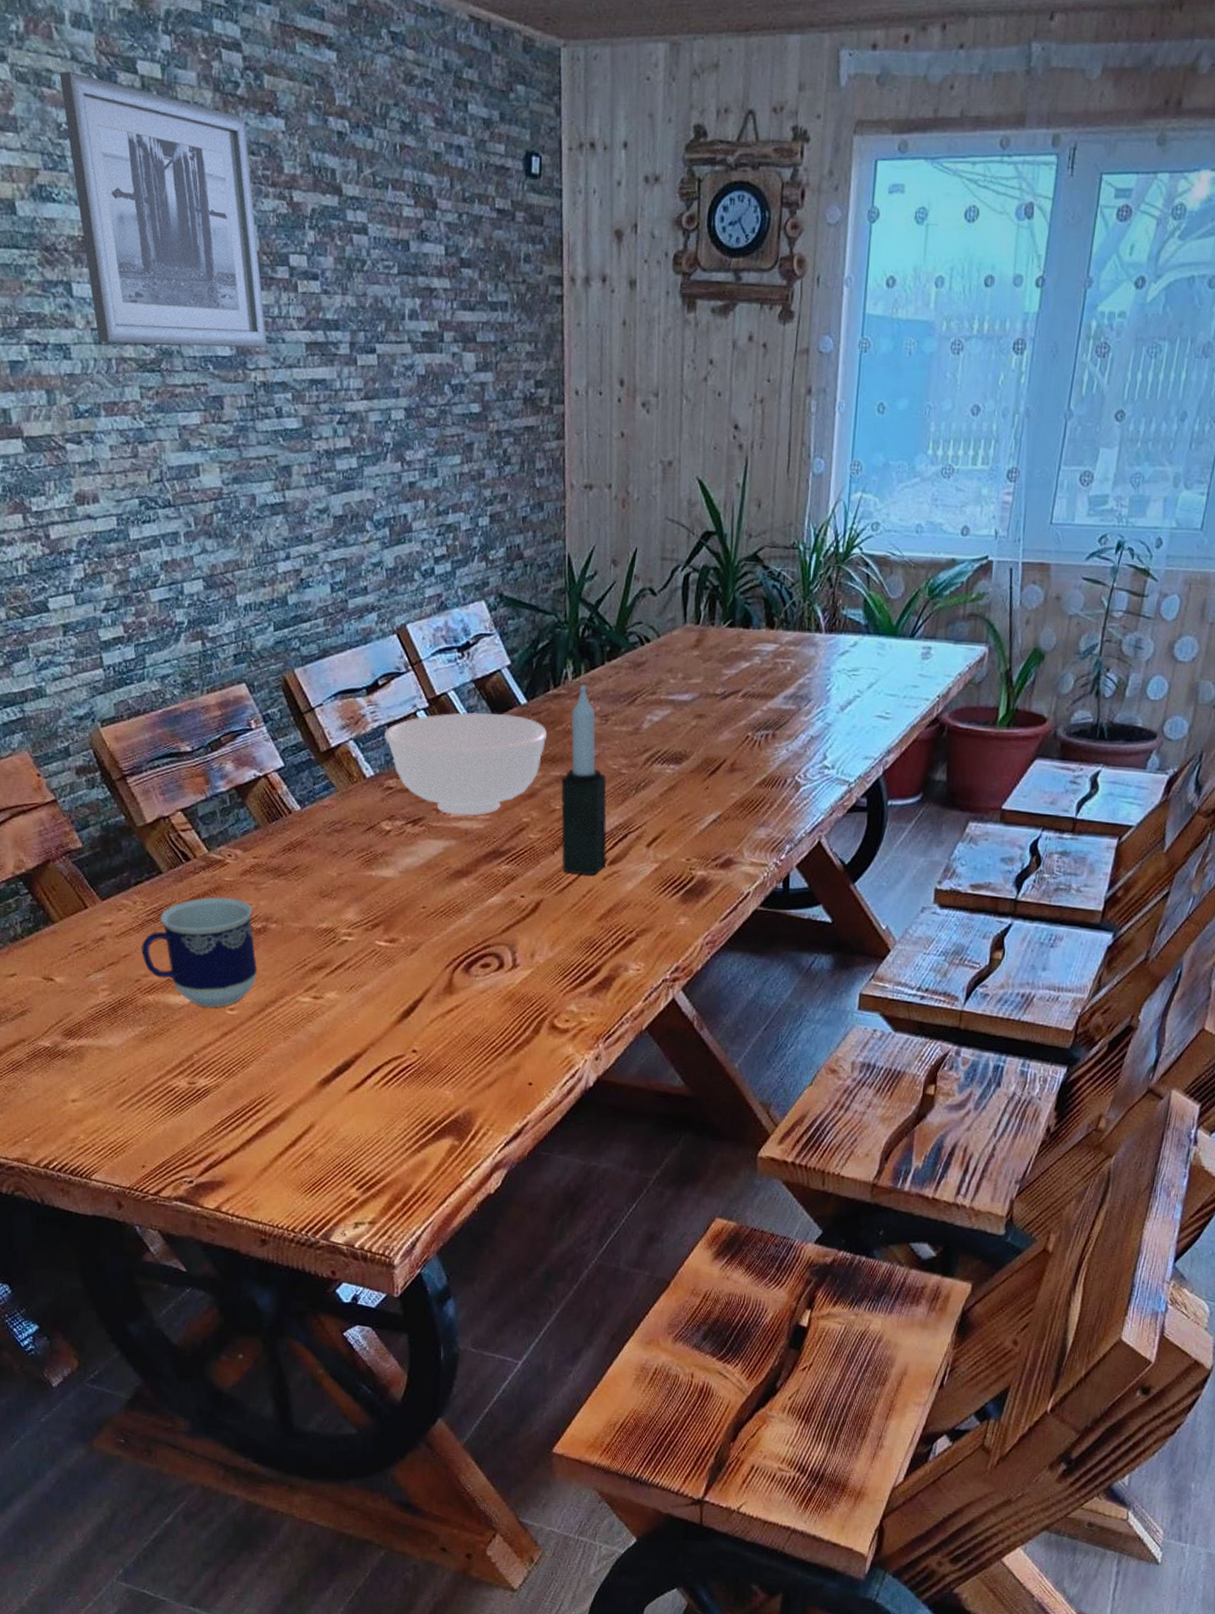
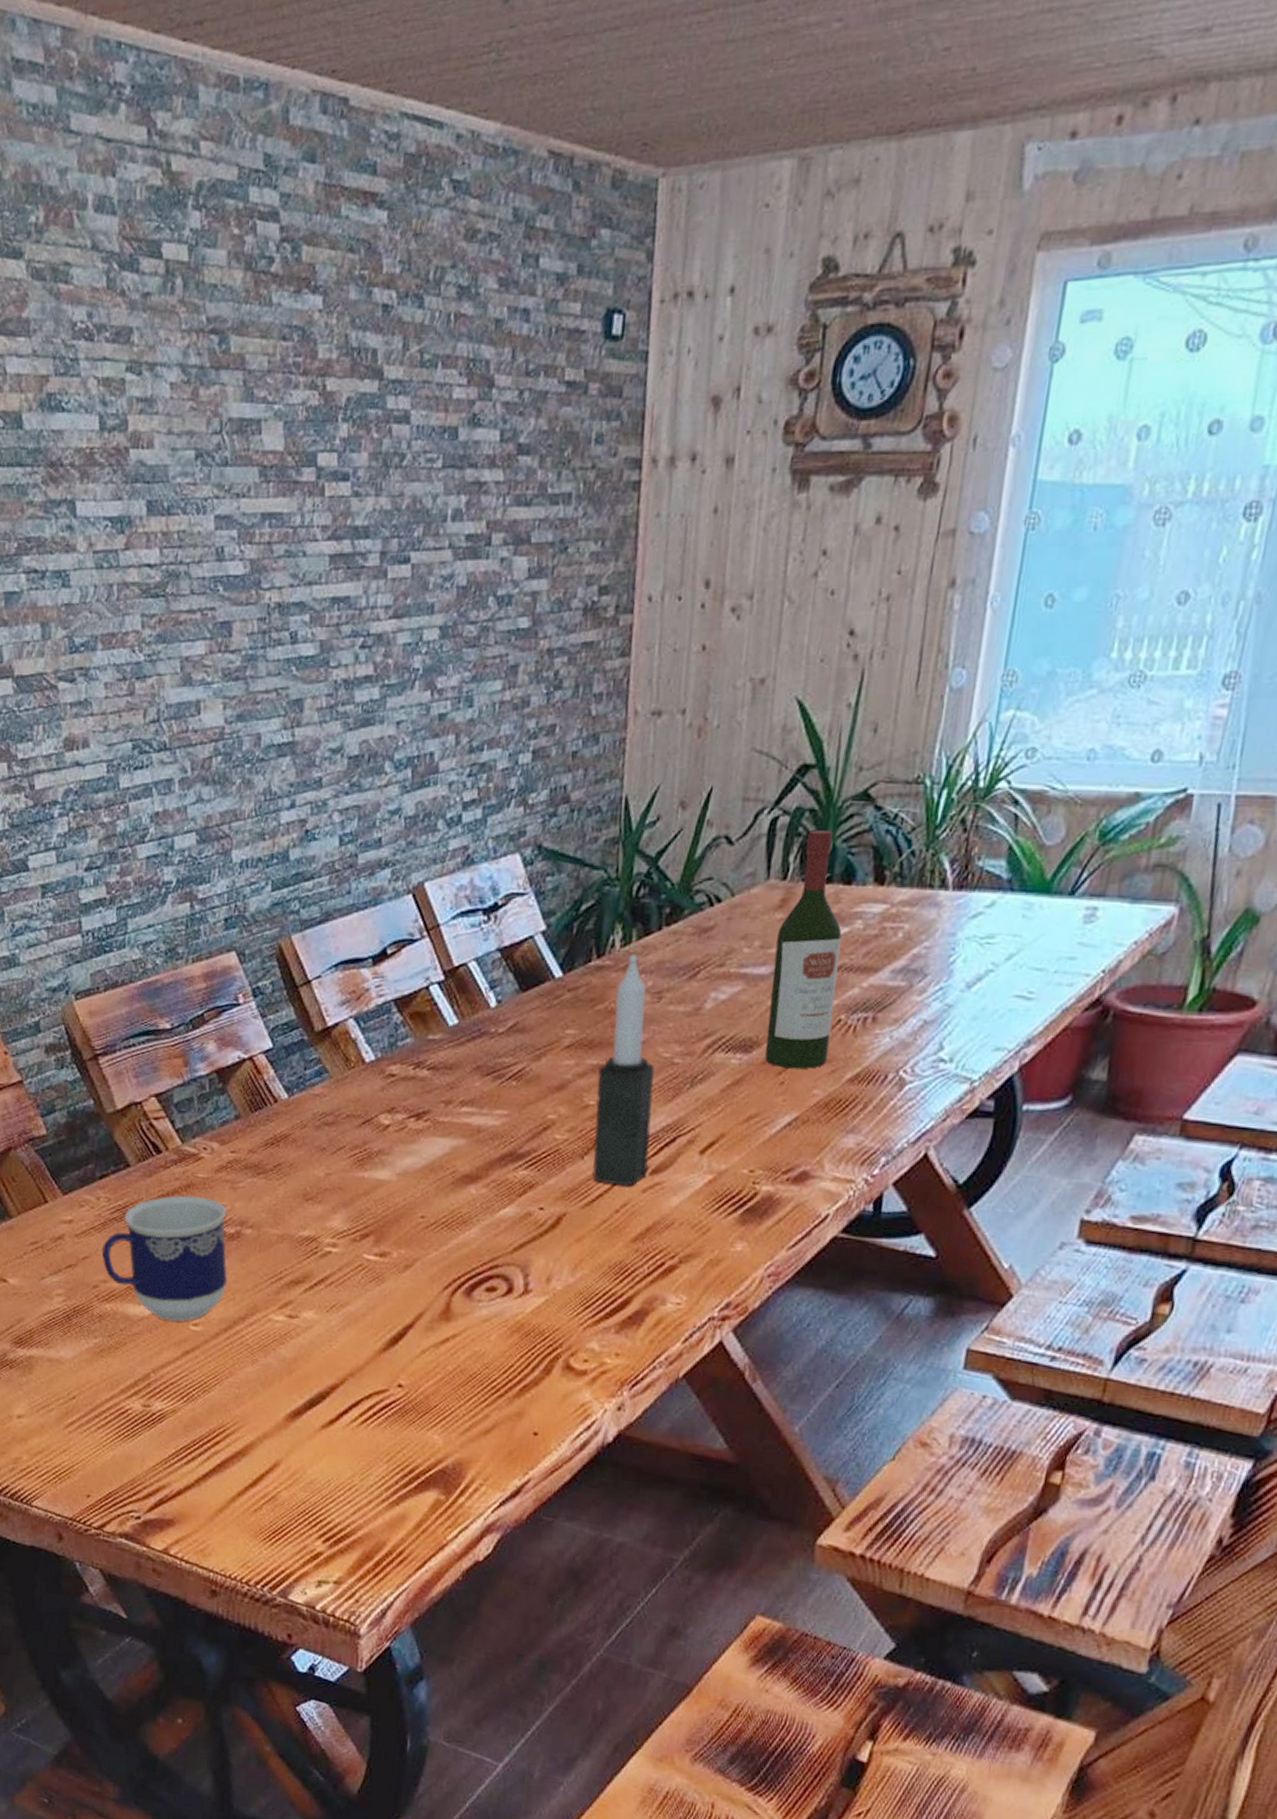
wall art: present [59,71,267,348] -> none [77,263,286,568]
bowl: present [384,712,548,816] -> none [390,987,585,1111]
wine bottle: none [692,584,745,777] -> present [765,830,842,1069]

